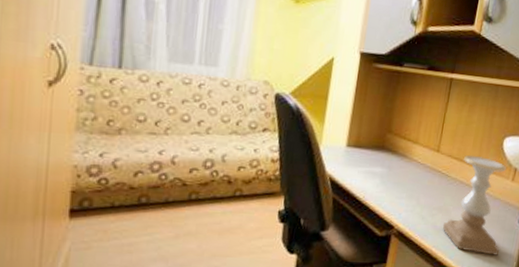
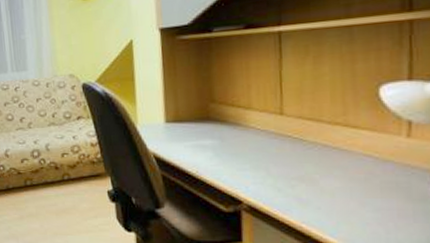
candle holder: present [442,154,506,257] -> none [310,111,411,234]

